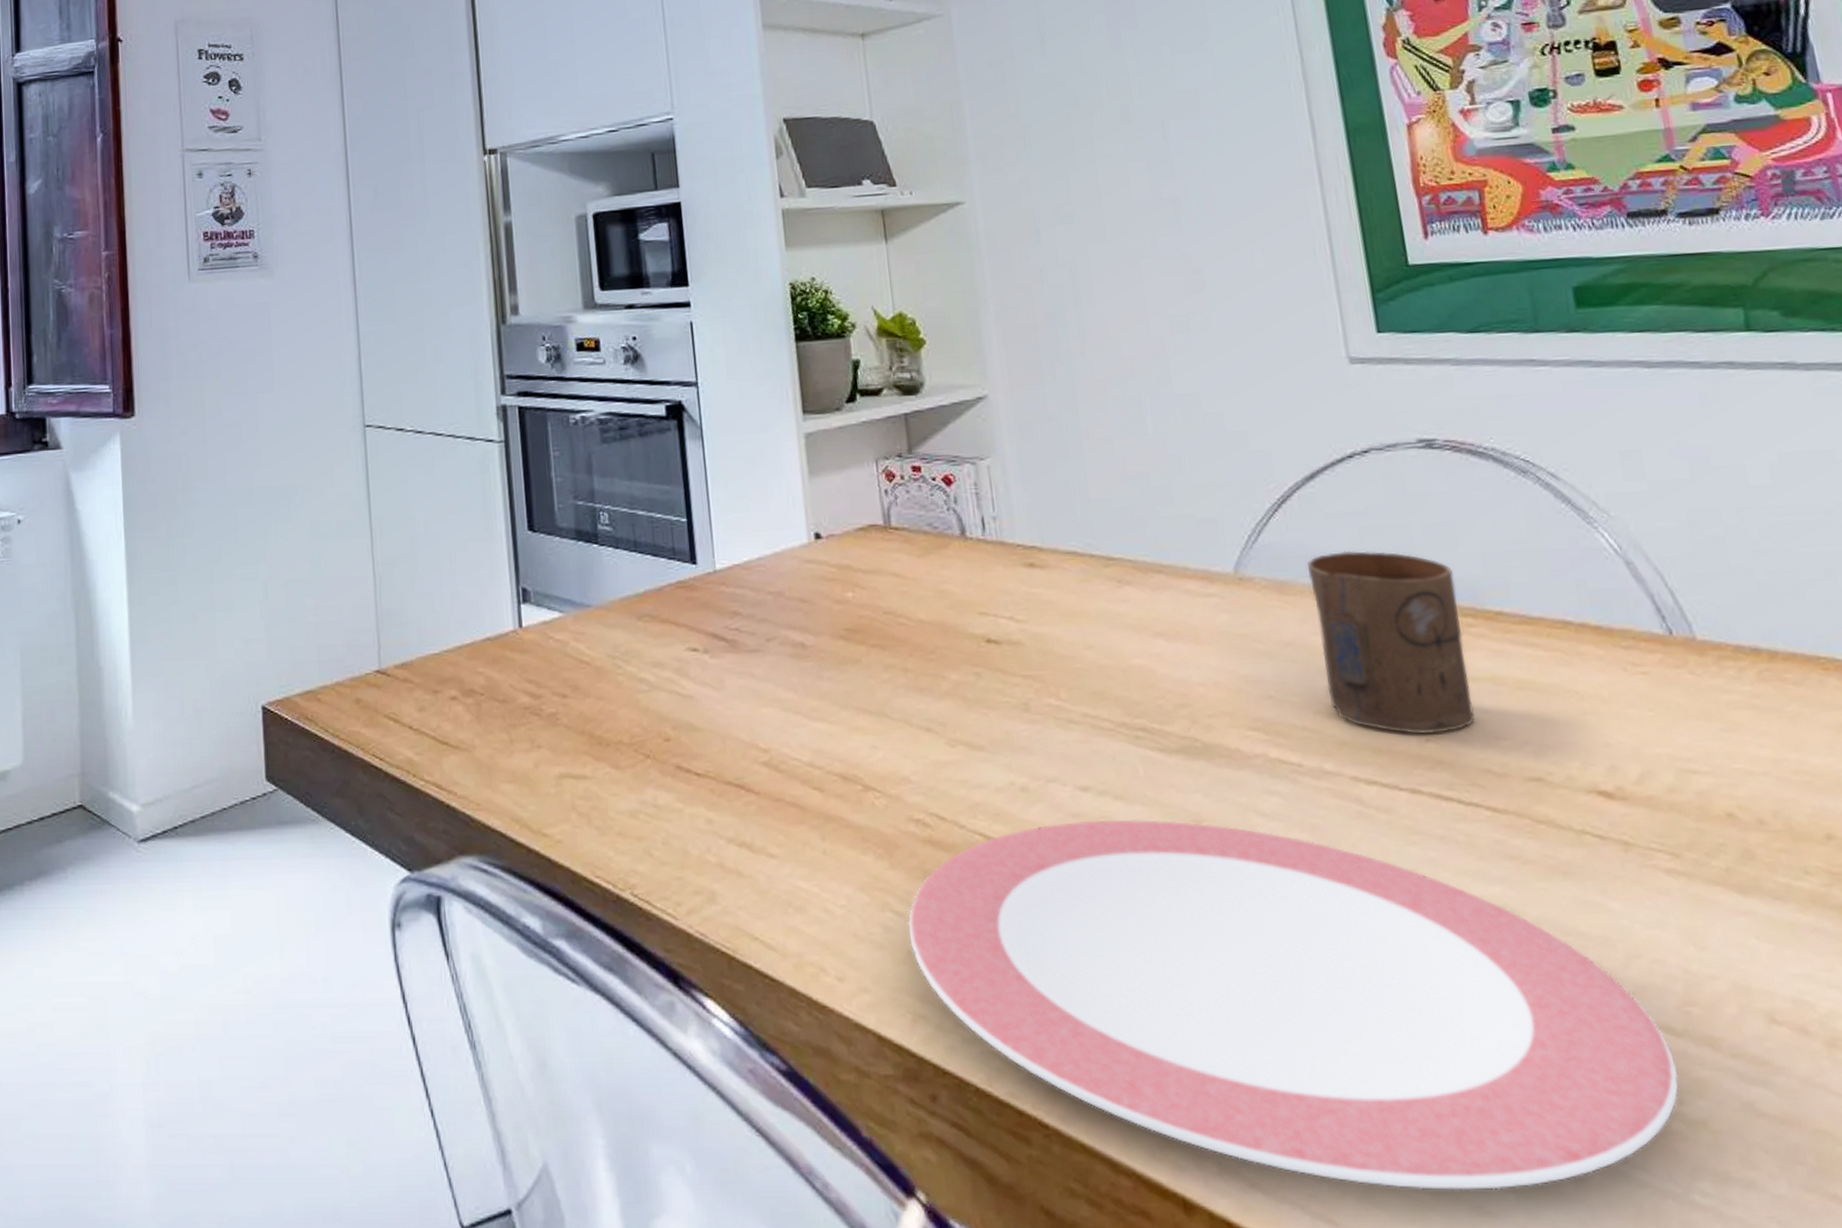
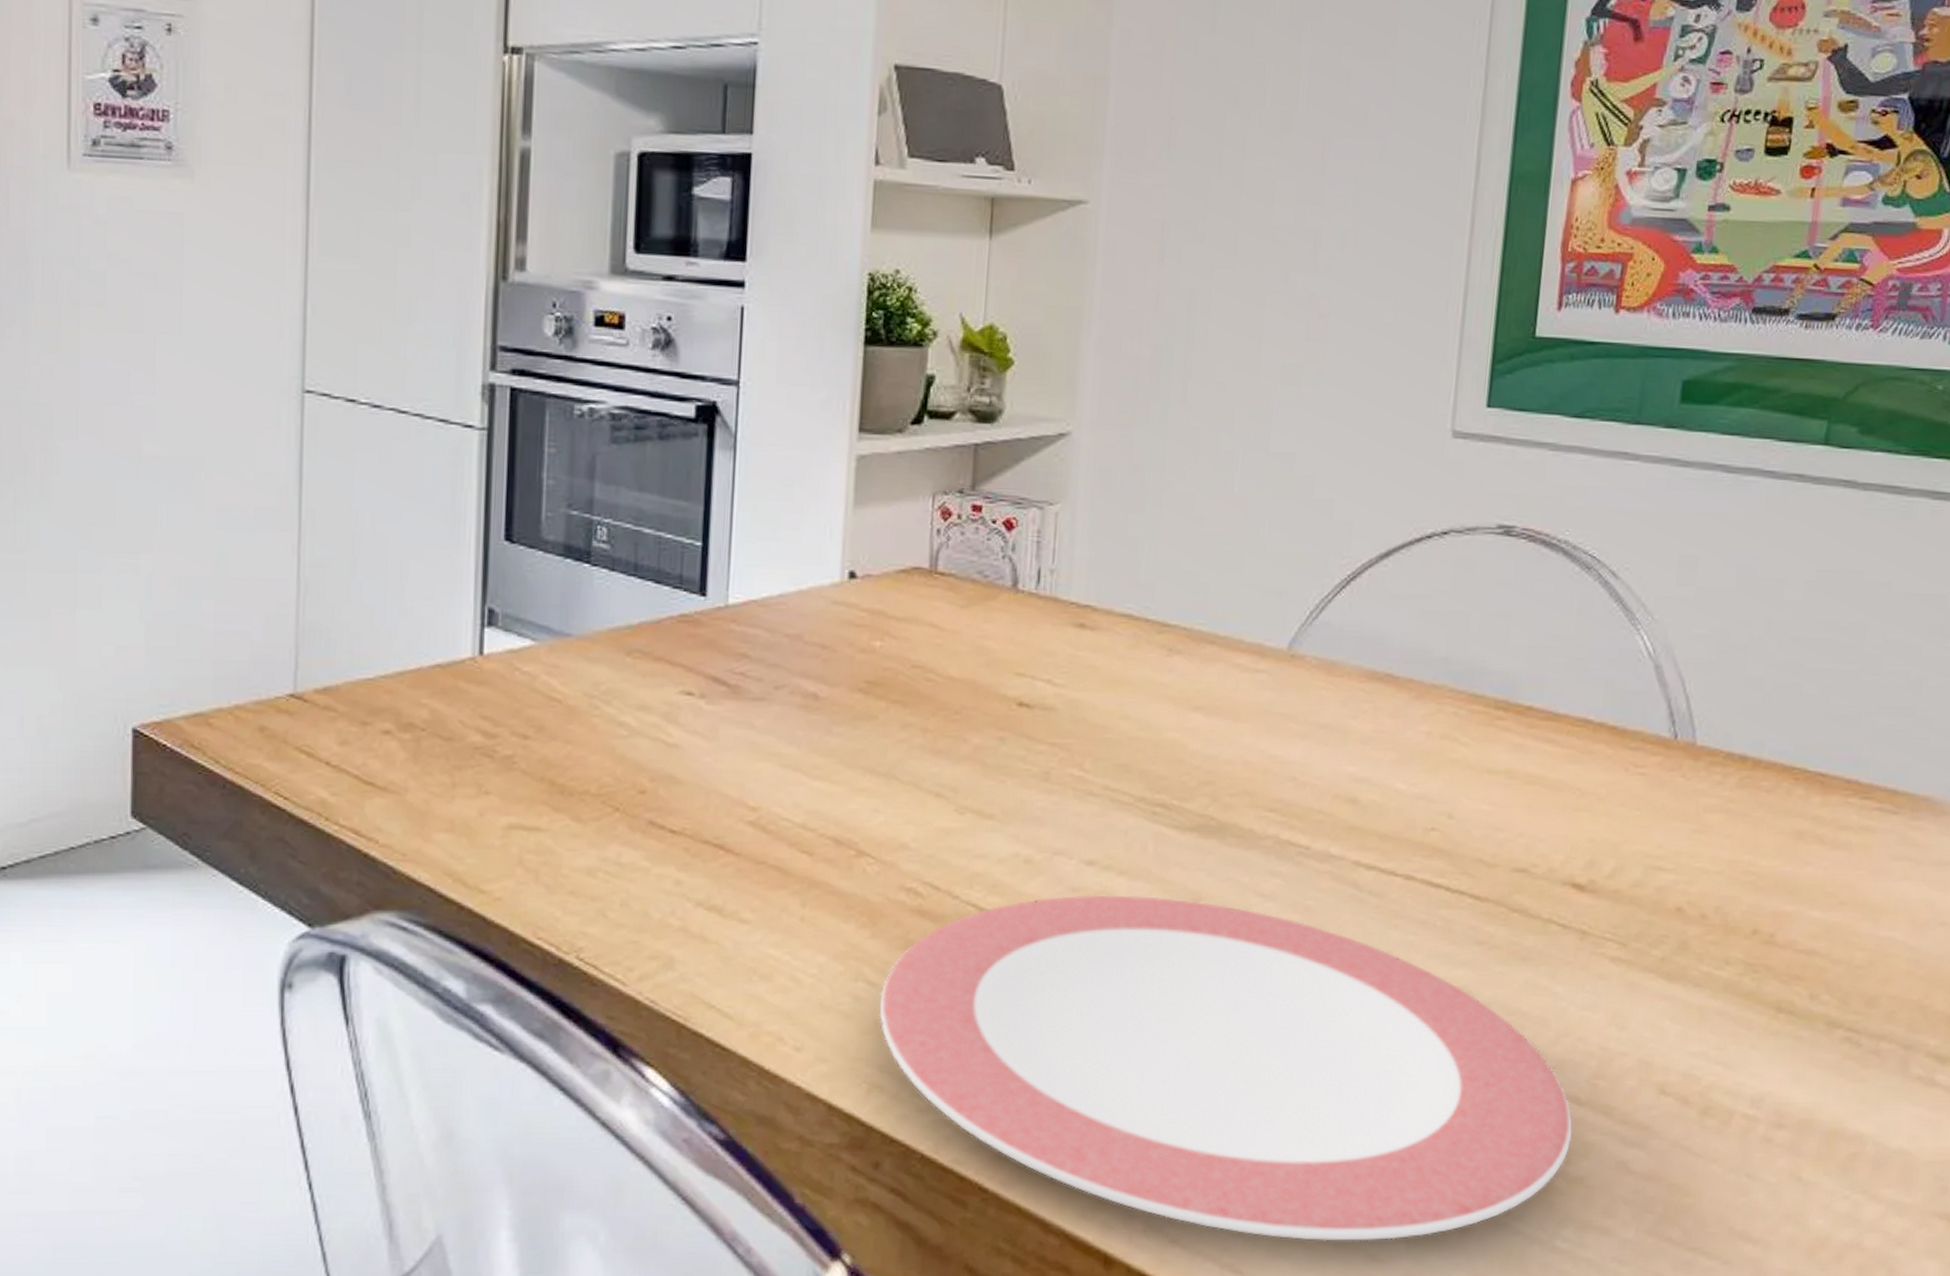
cup: present [1306,550,1476,735] -> none [1351,634,1497,824]

